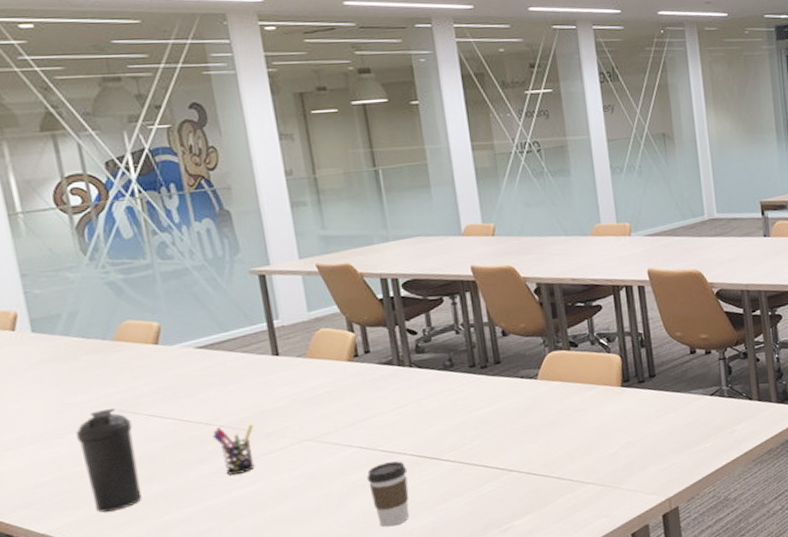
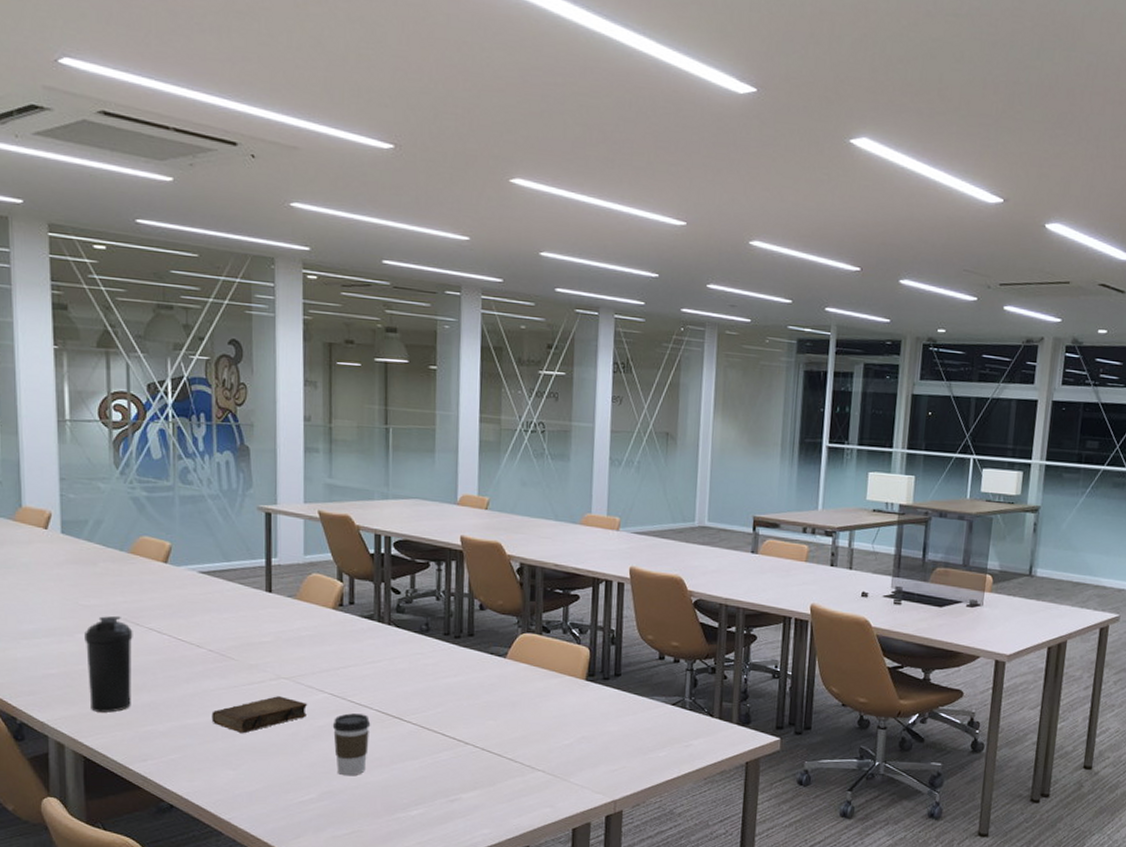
pen holder: present [211,425,255,475] -> none [200,651,239,699]
book: none [233,459,337,505] -> present [211,696,308,733]

